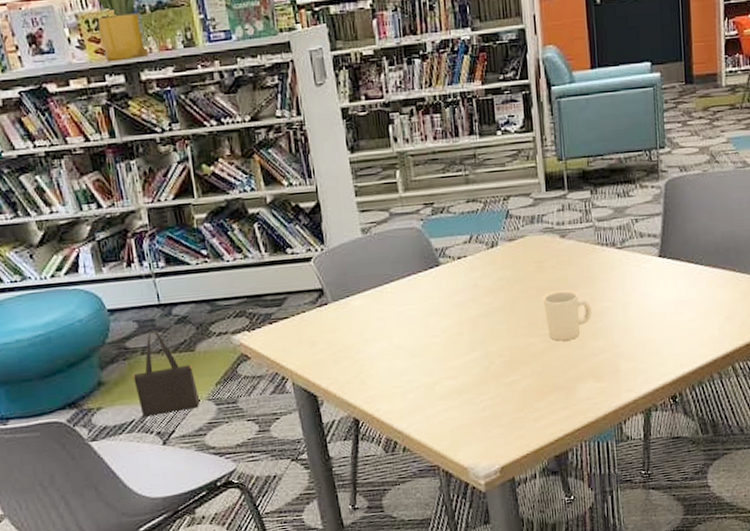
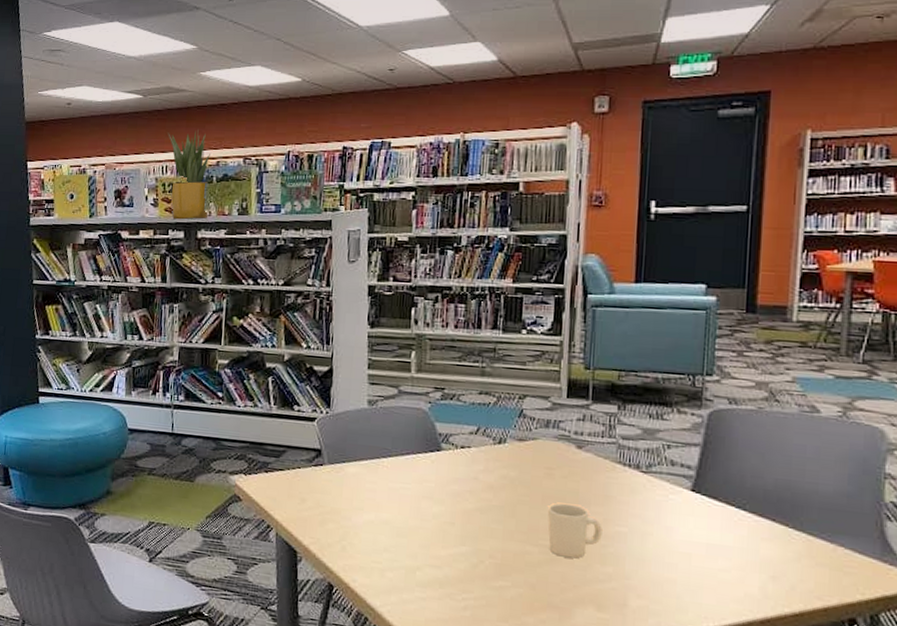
tote bag: present [132,330,201,417] -> none [136,455,190,535]

